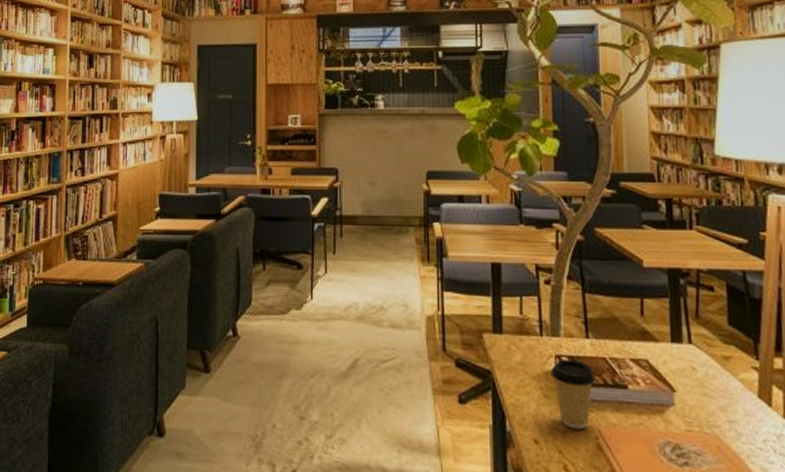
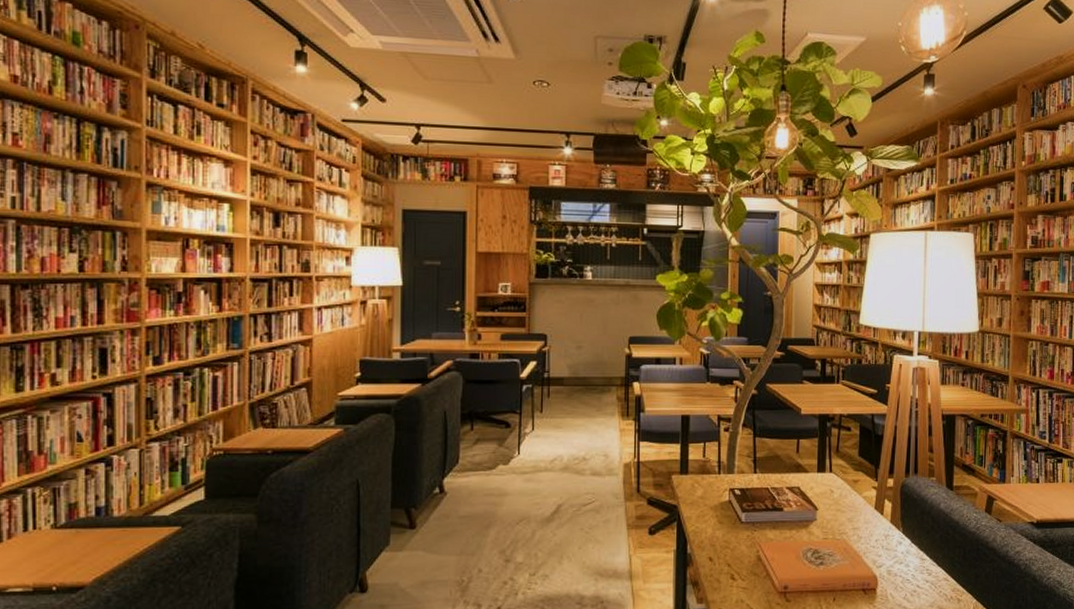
coffee cup: present [550,358,595,430] -> none [725,491,759,546]

